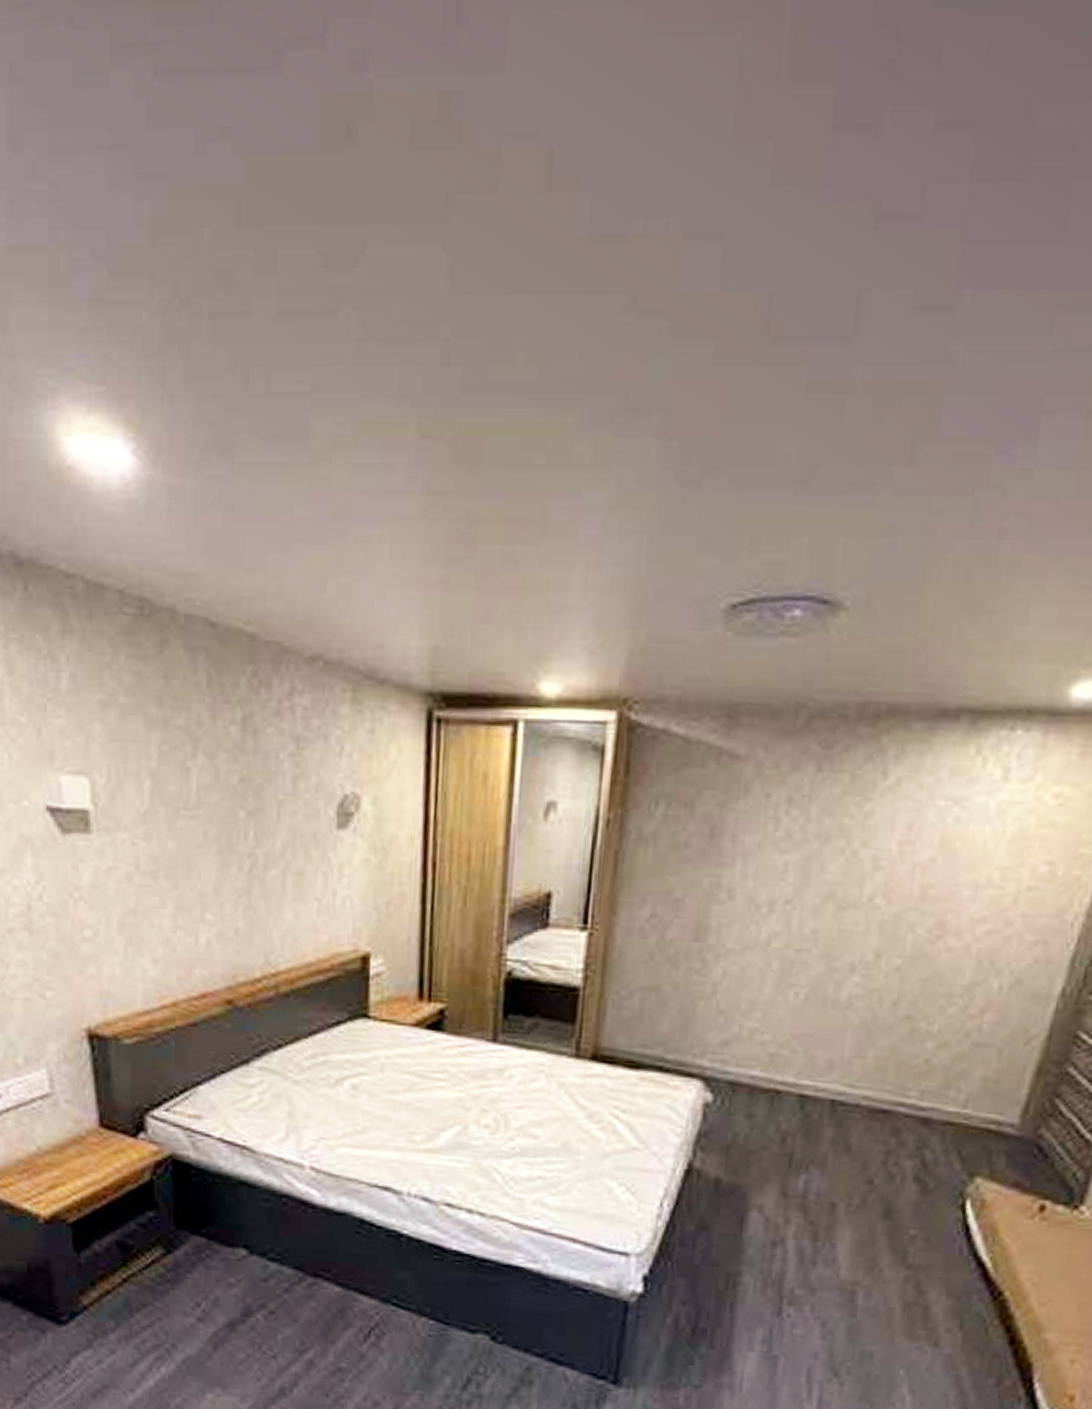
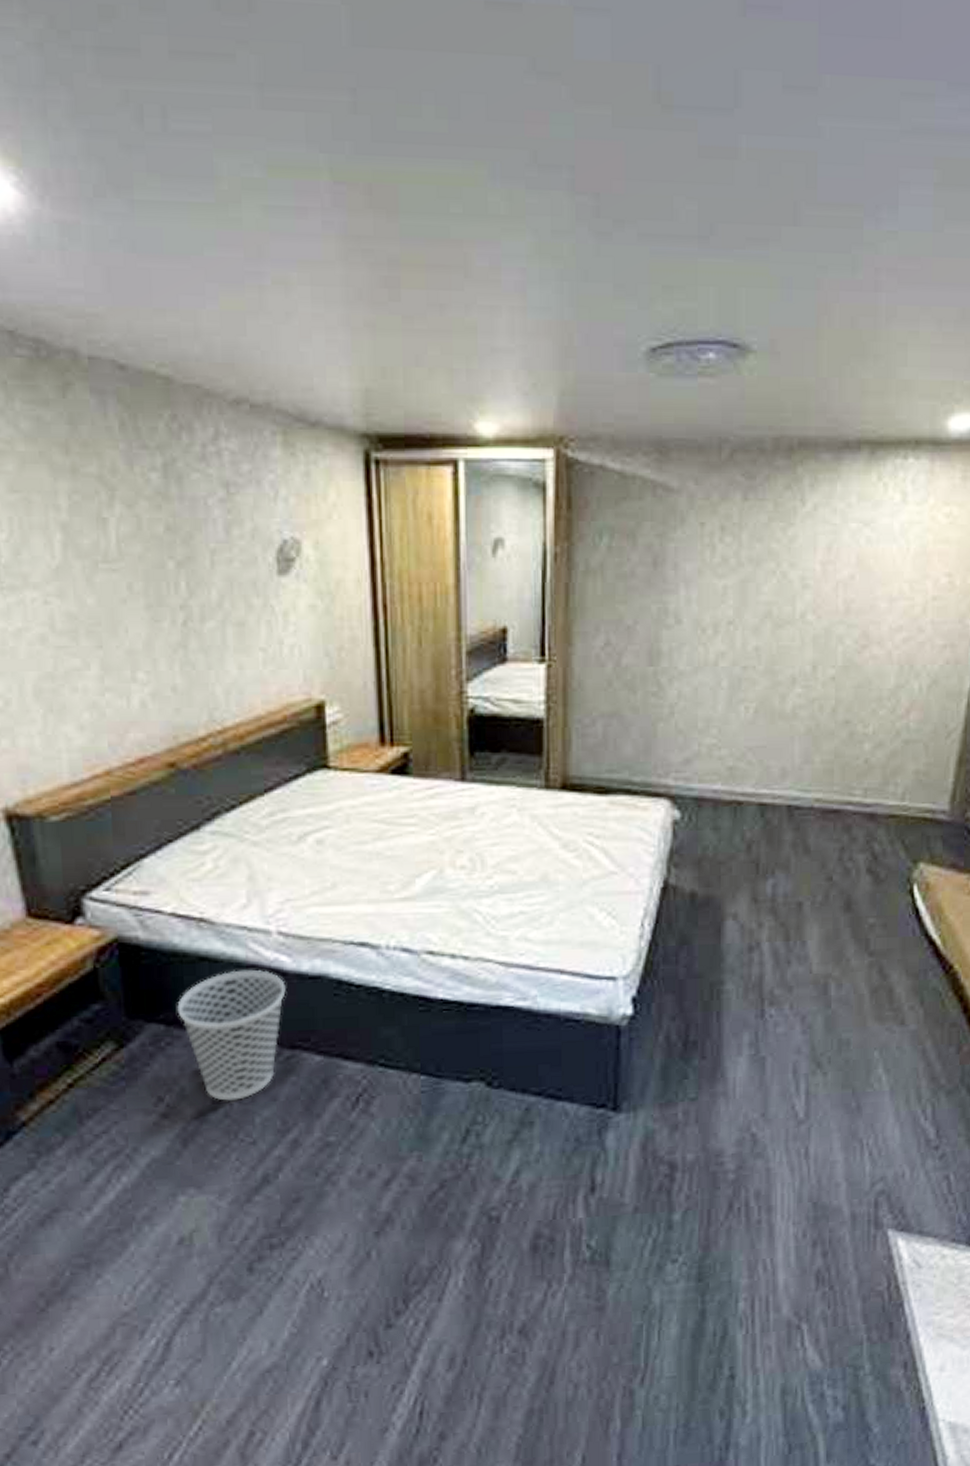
wastebasket: none [218,1197,313,1316] -> present [177,969,286,1101]

